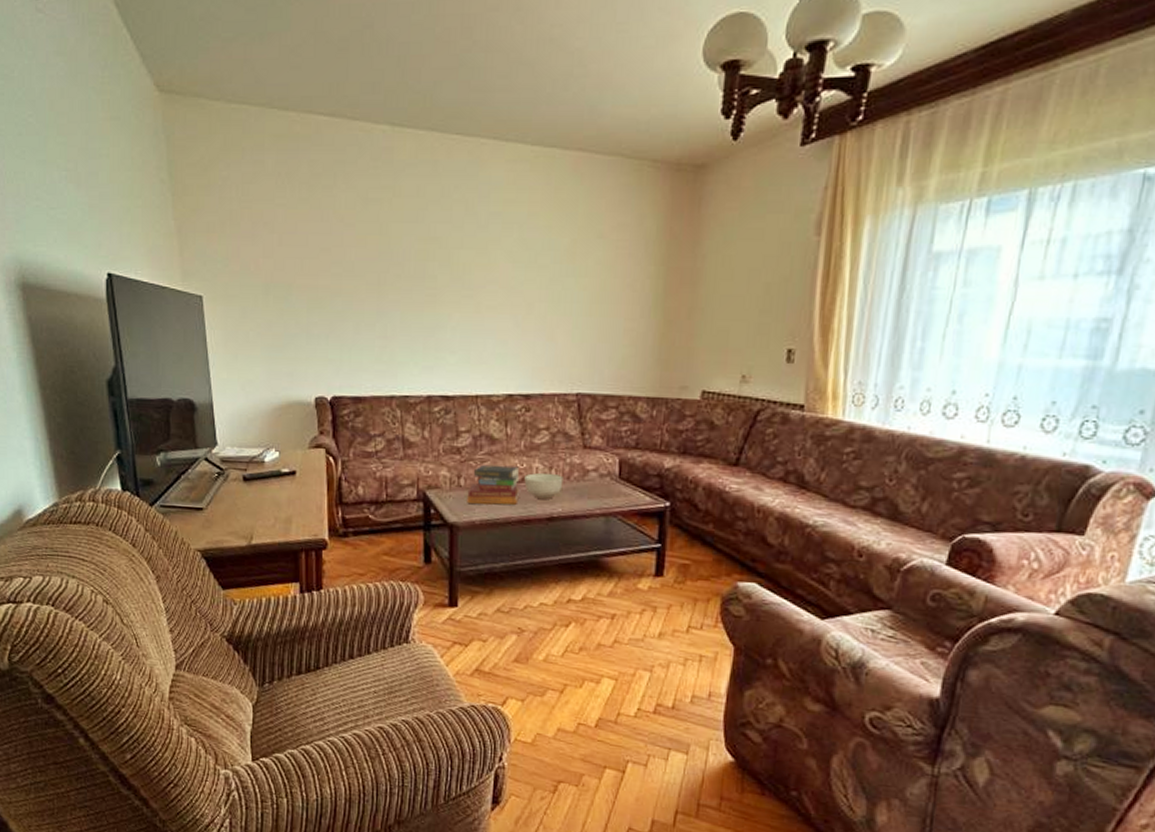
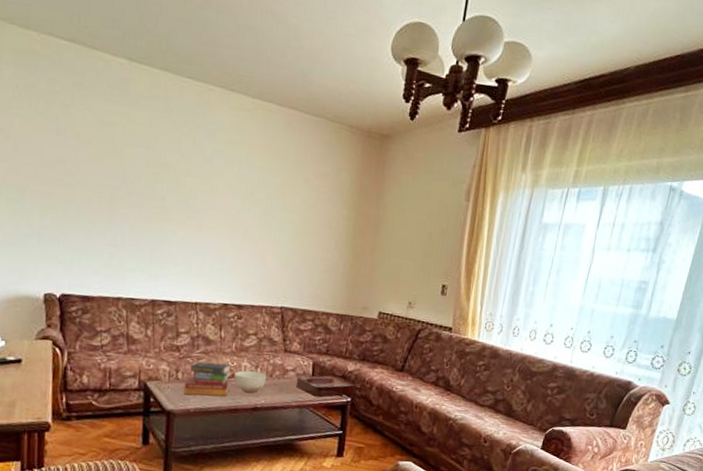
decorative tray: none [599,475,675,503] -> present [296,375,356,397]

